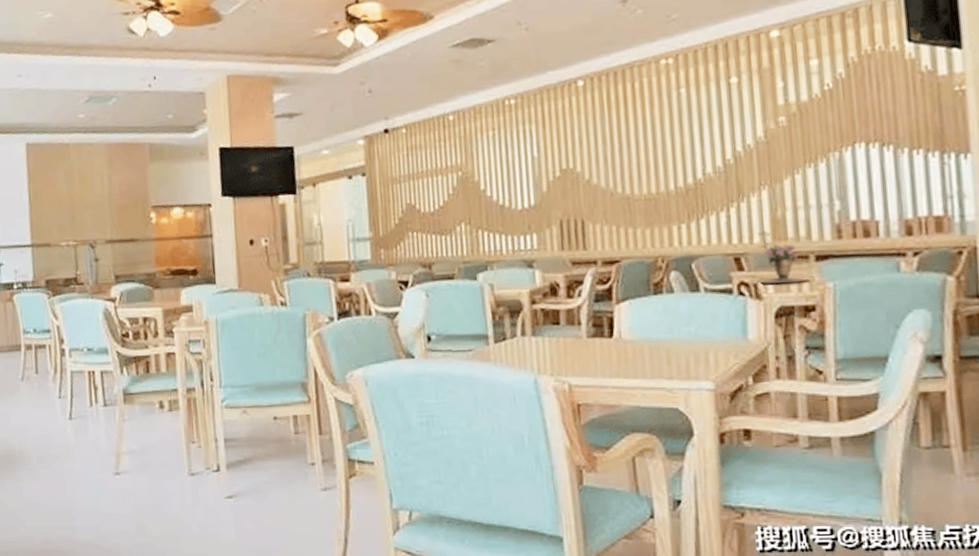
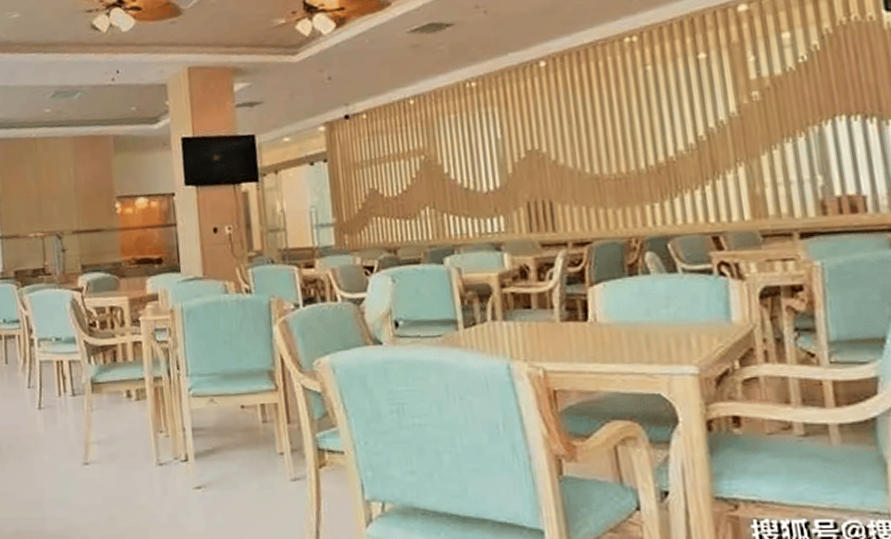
flower arrangement: present [751,230,805,284] -> none [731,208,790,263]

